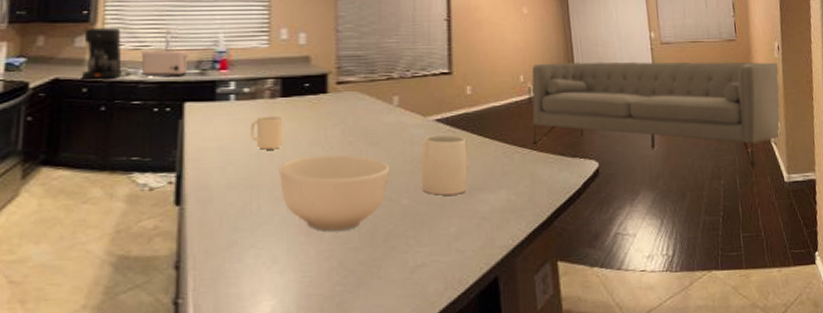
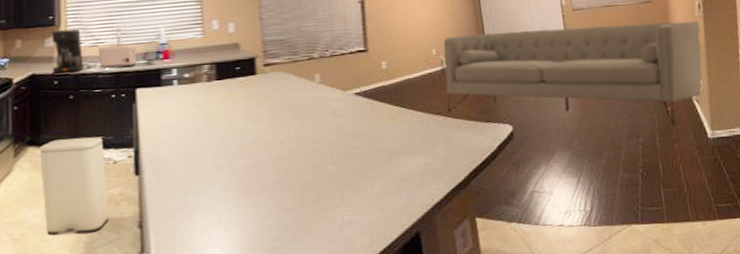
pedal bin: none [55,158,139,278] -> present [39,137,109,236]
cup: present [250,115,283,150] -> none [192,96,220,126]
bowl: present [279,154,390,231] -> none [218,127,316,194]
mug: present [421,134,468,196] -> none [343,106,387,161]

